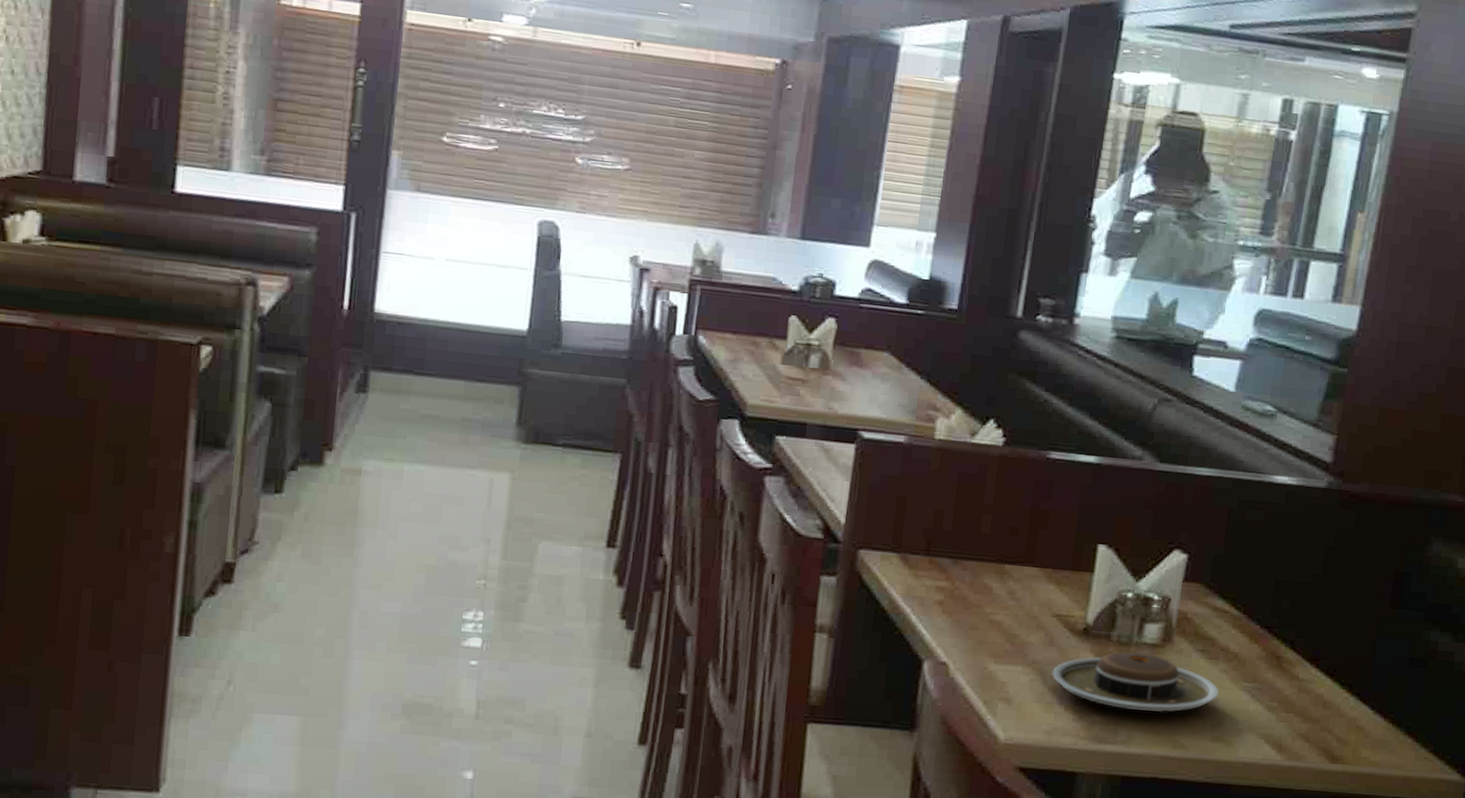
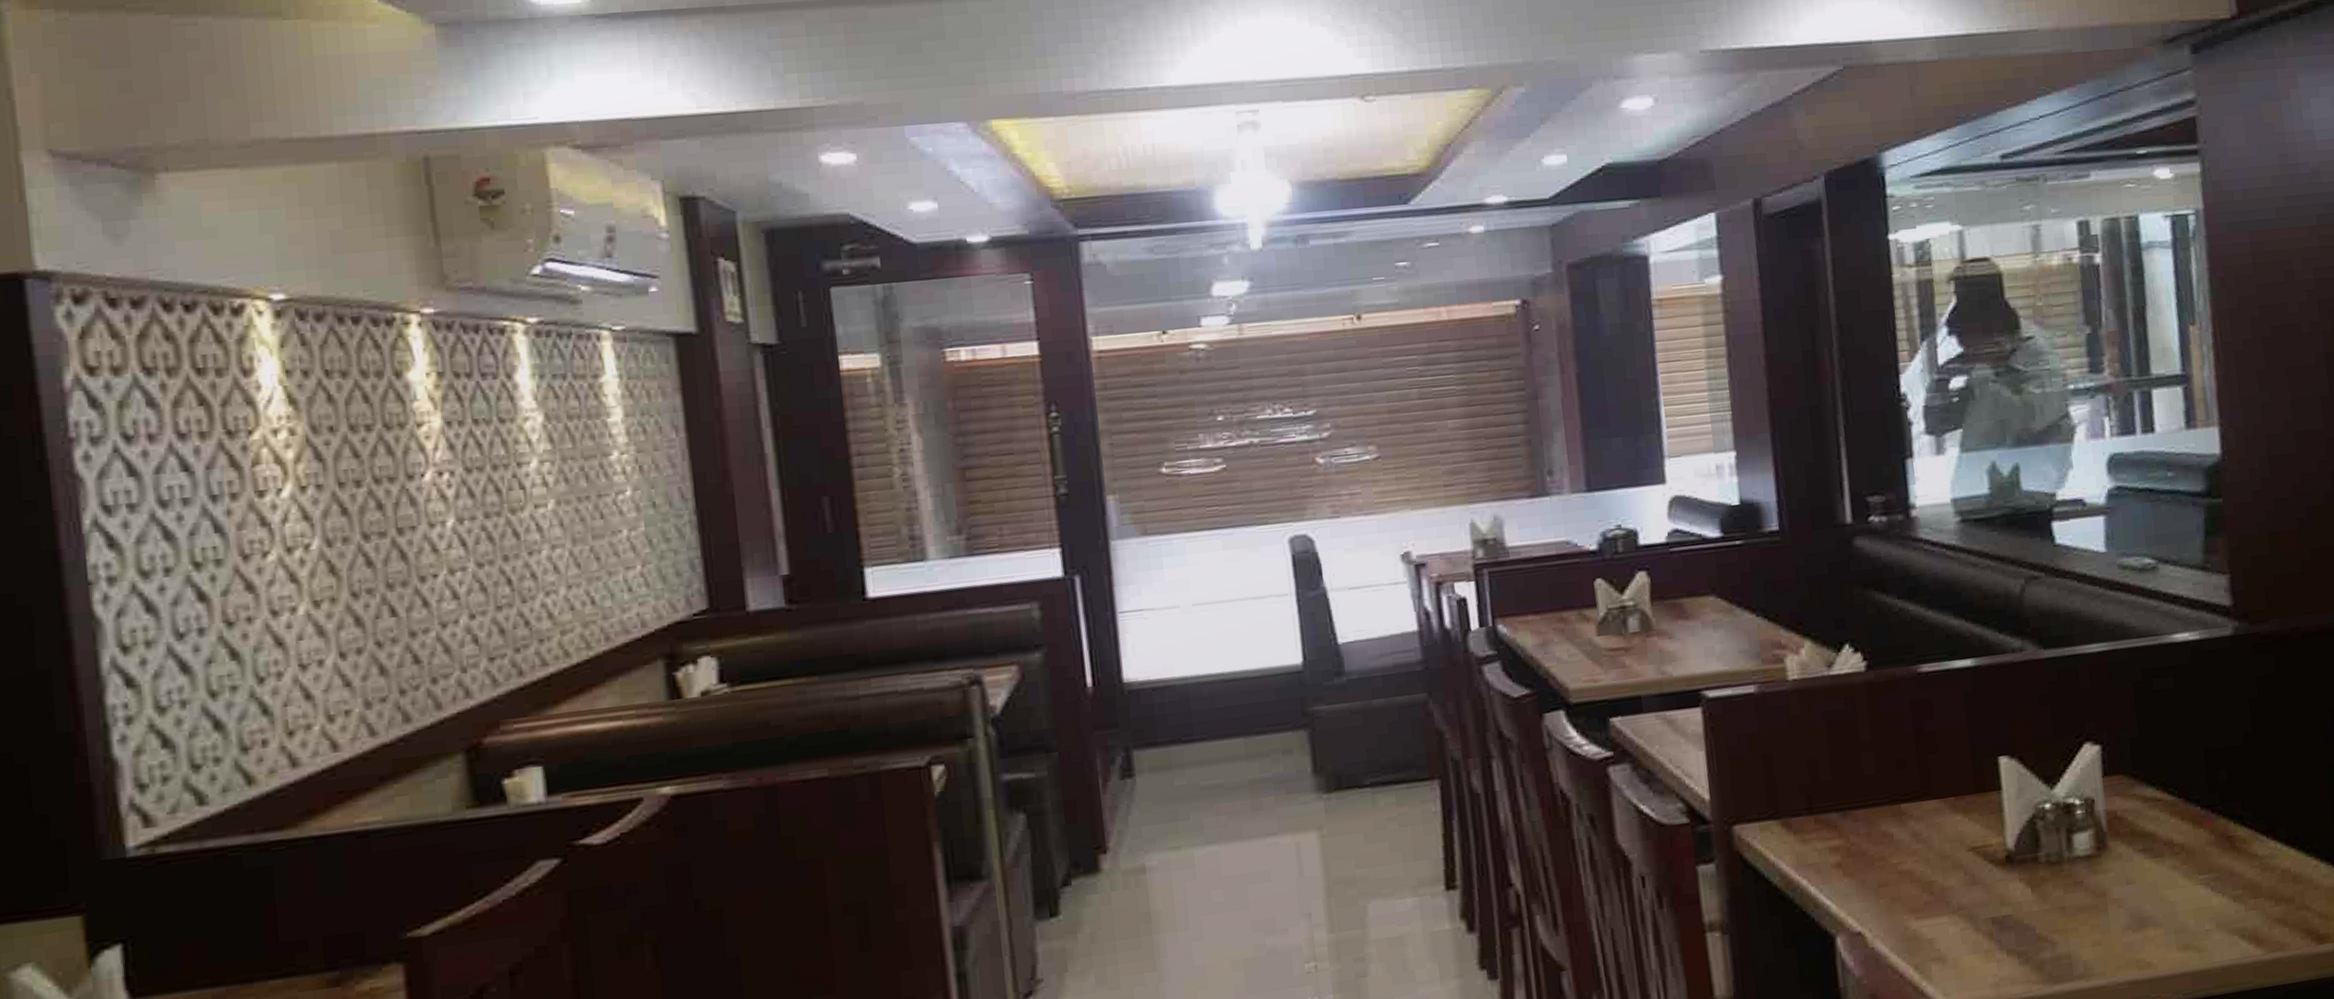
plate: present [1052,651,1219,712] -> none [1982,867,2174,939]

